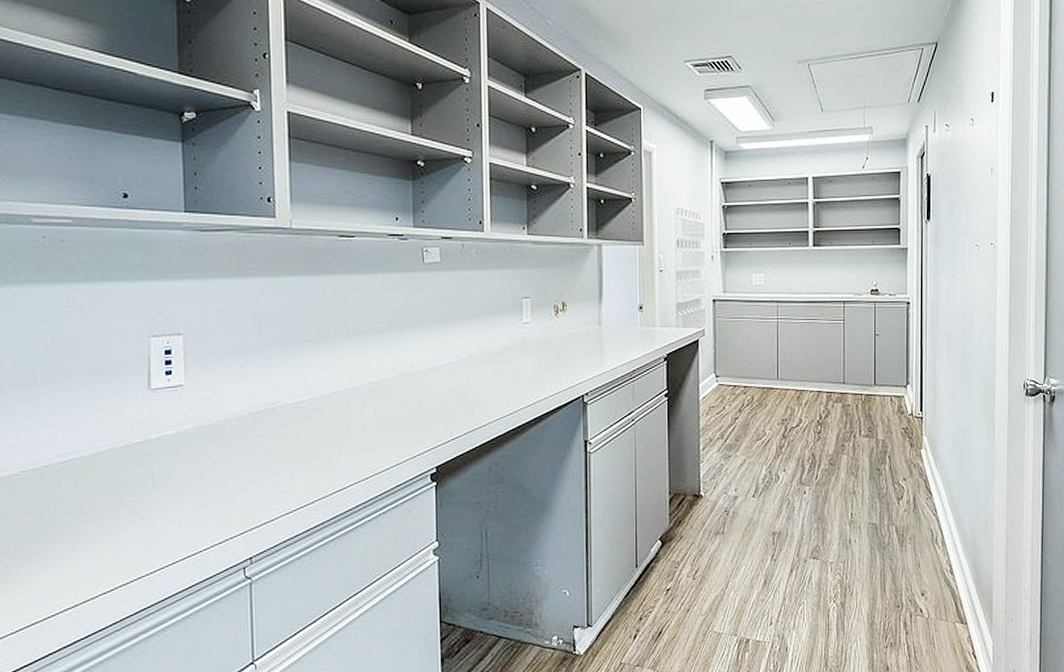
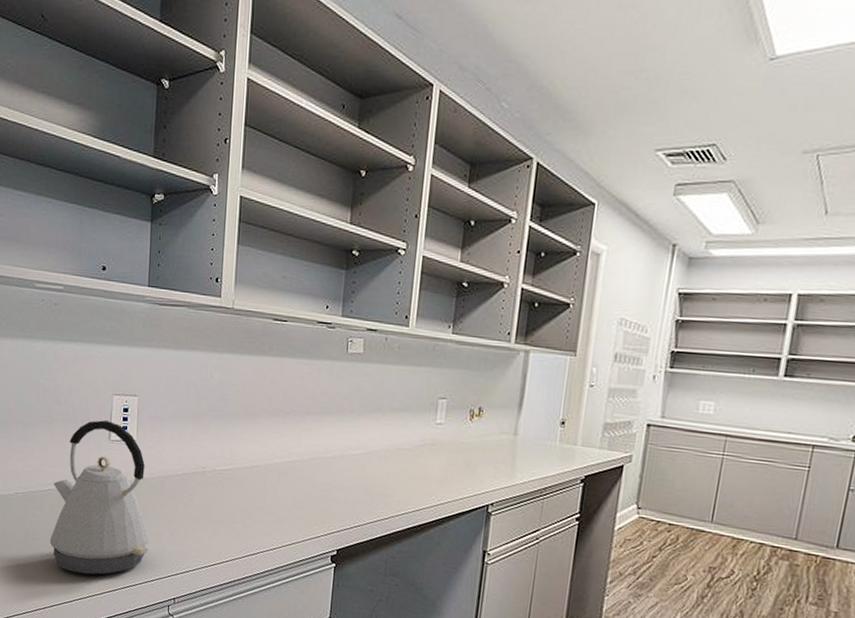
kettle: none [76,366,212,554] -> present [49,419,149,575]

